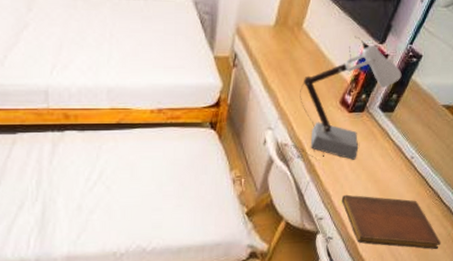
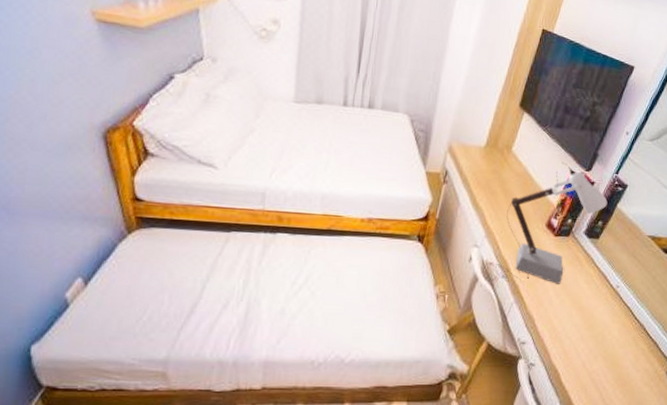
notebook: present [341,194,440,249] -> none [545,319,647,386]

